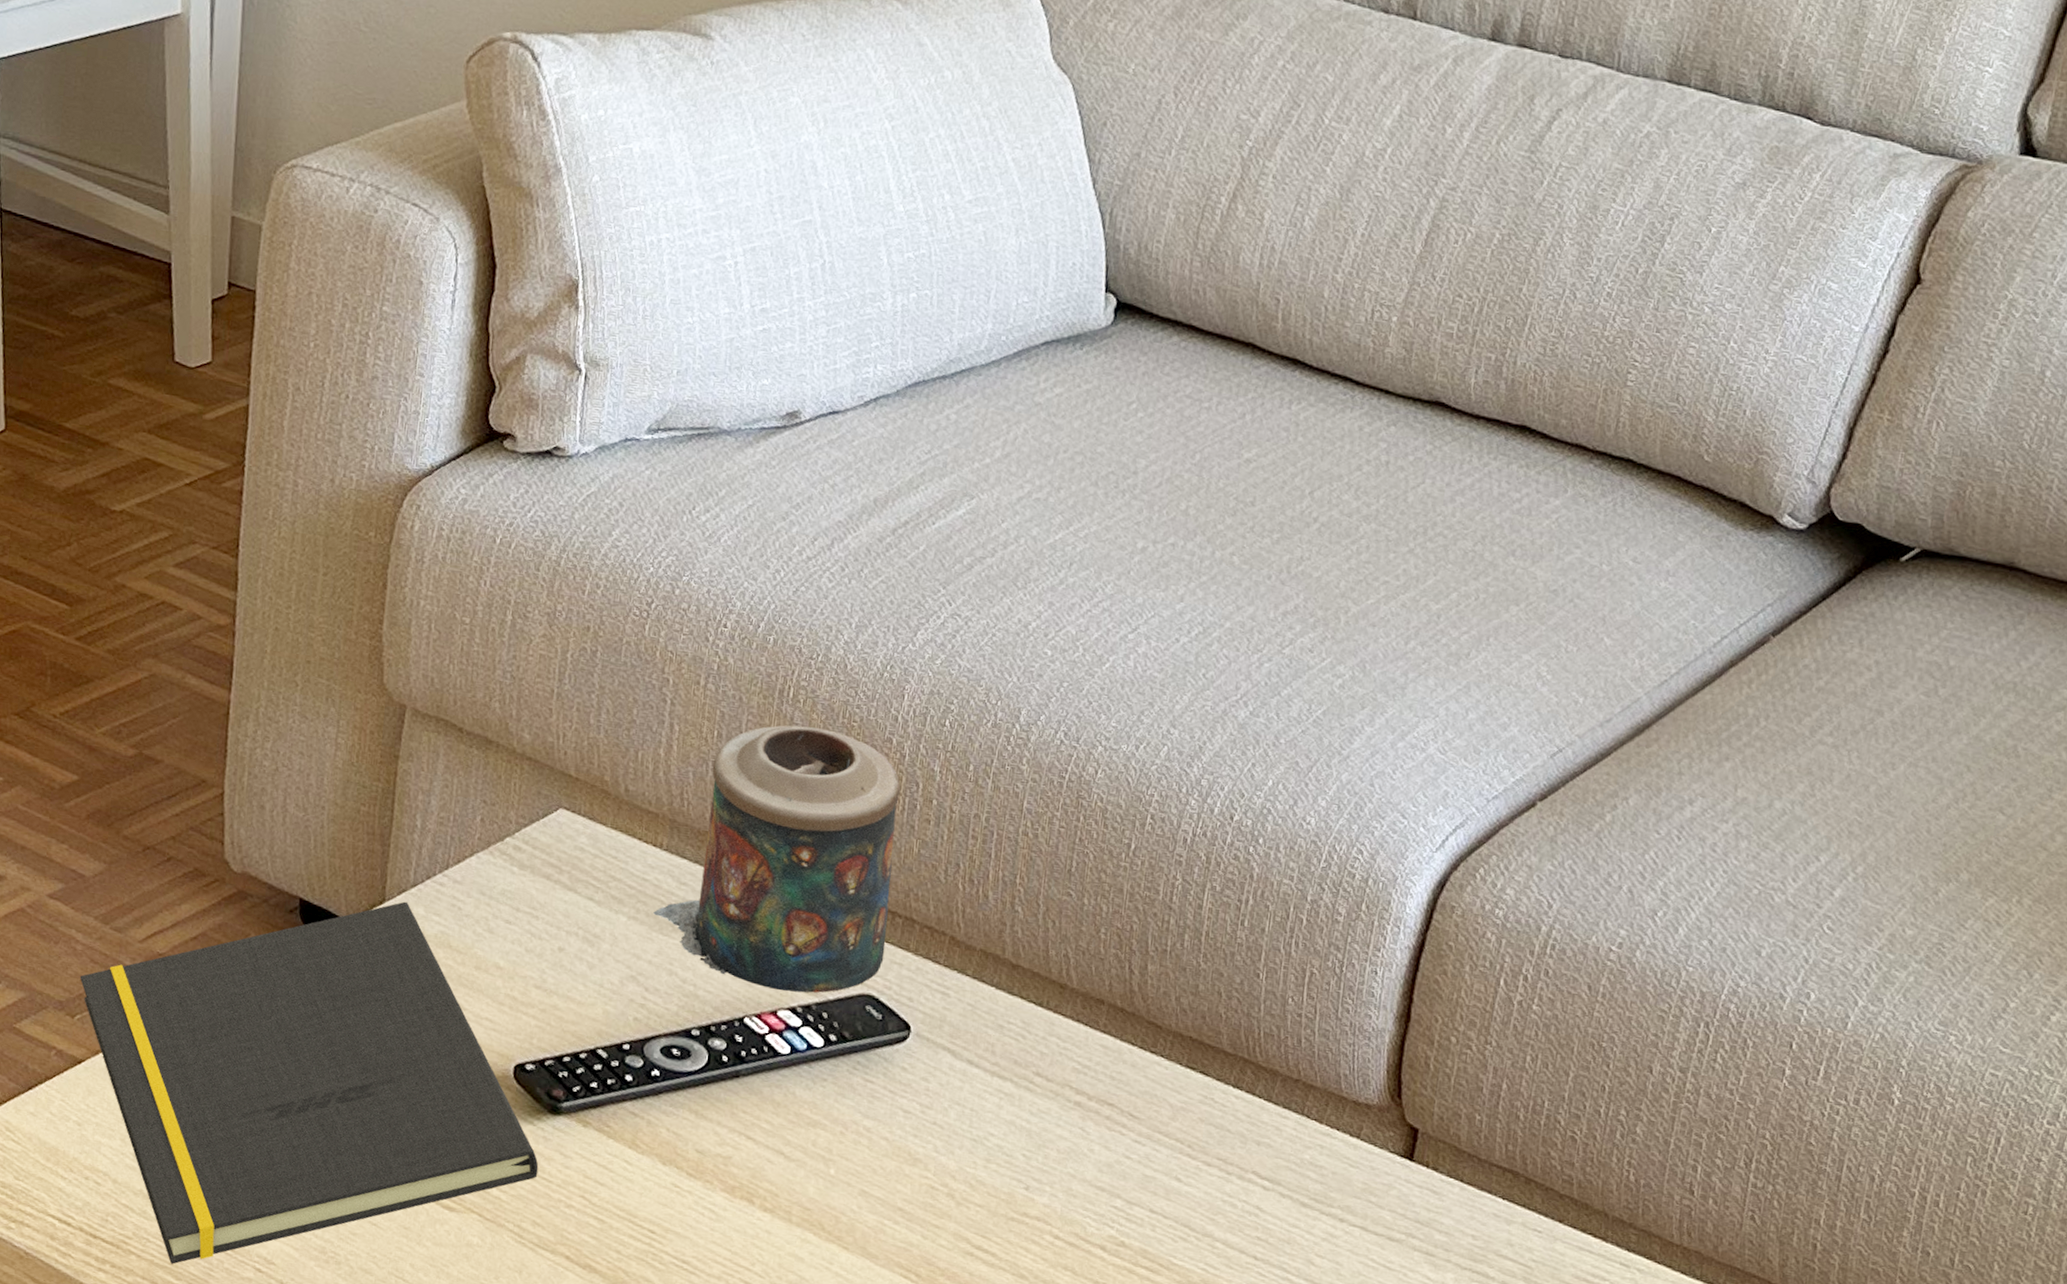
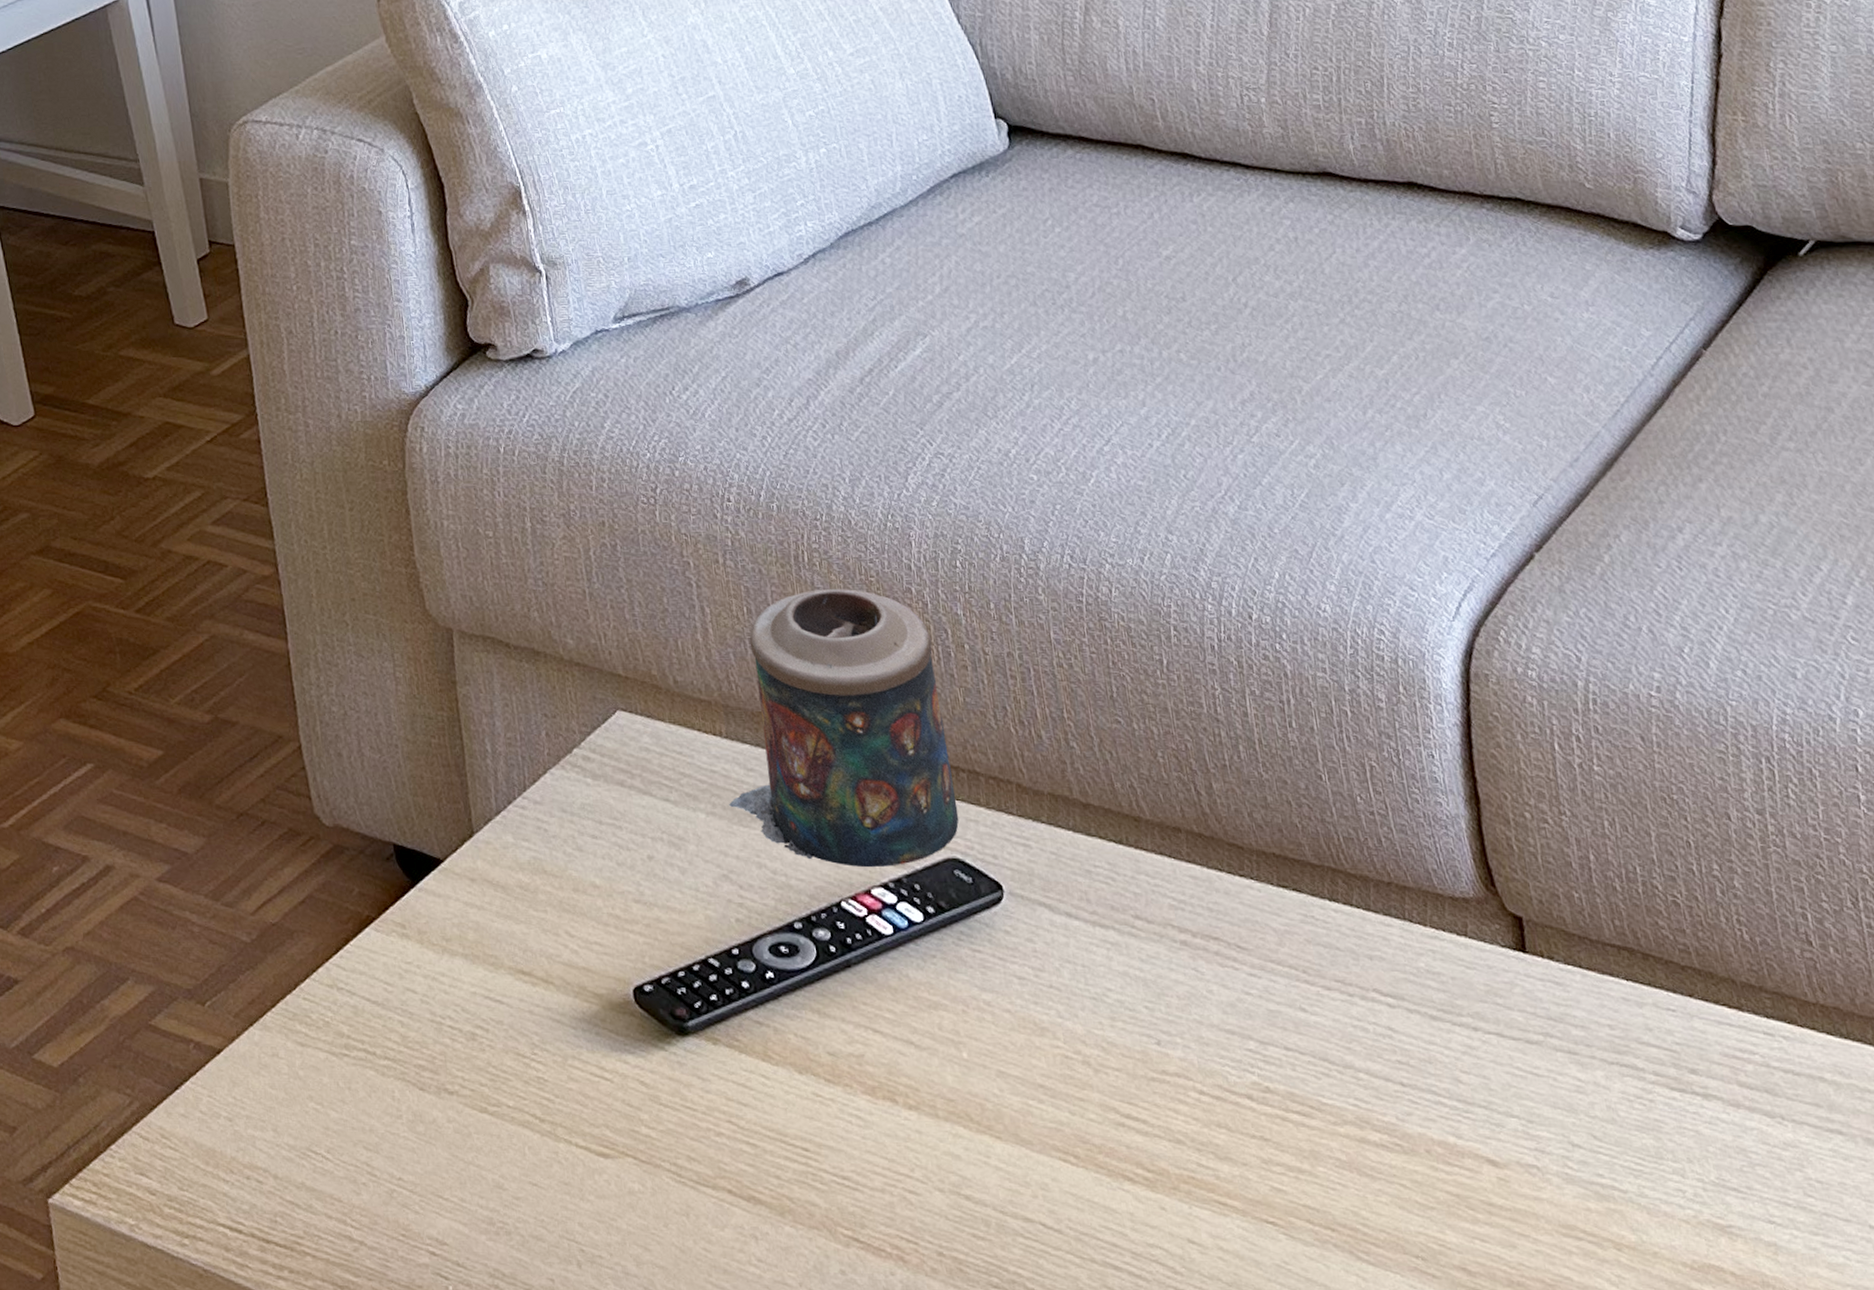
notepad: present [79,901,539,1264] -> none [202,831,681,1260]

